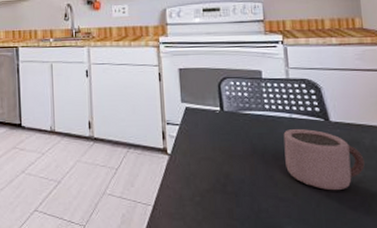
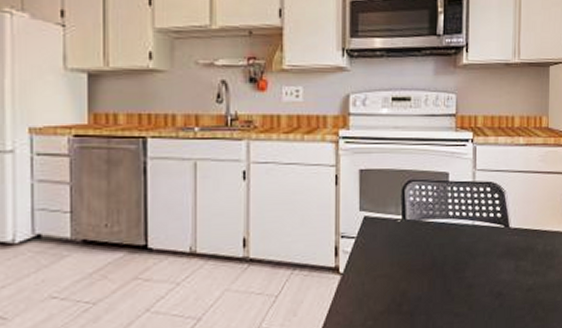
mug: present [283,129,365,191] -> none [464,237,536,301]

